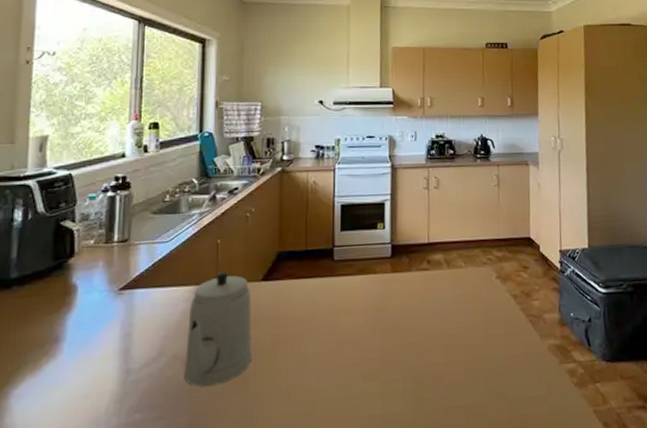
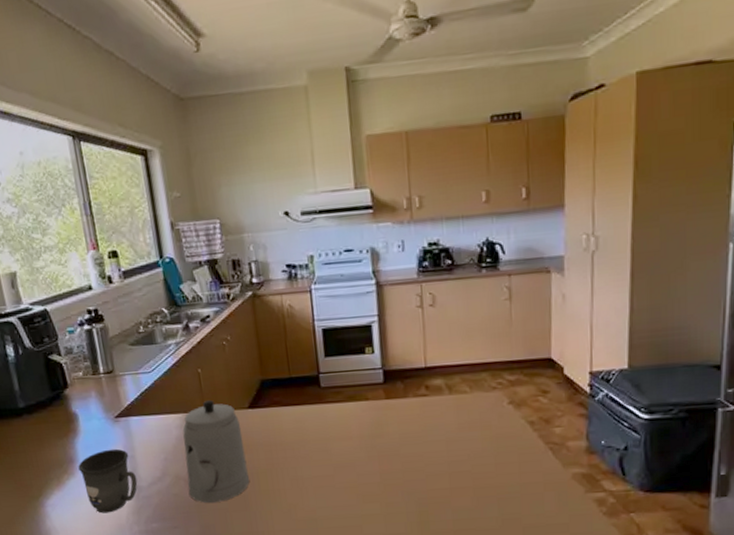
mug: none [63,325,129,404] -> present [78,448,138,514]

